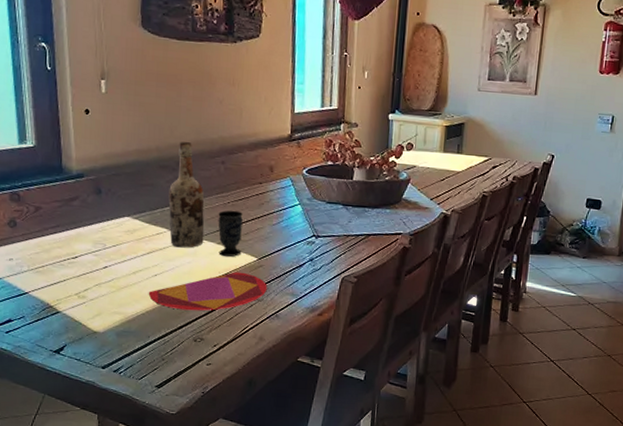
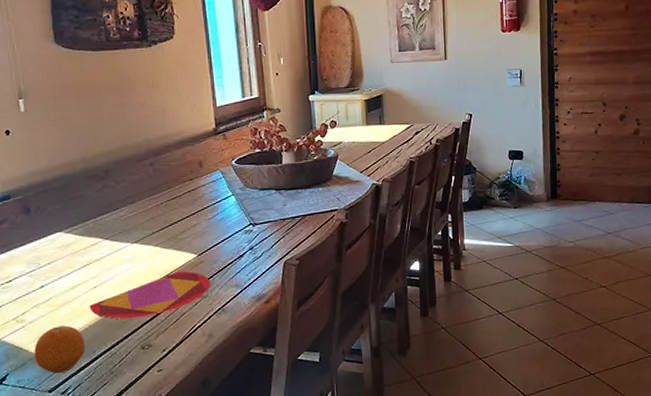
fruit: none [92,307,141,352] -> present [34,325,86,373]
wine bottle: present [168,142,205,248] -> none [99,149,141,256]
cup: present [218,210,243,257] -> none [152,210,180,258]

